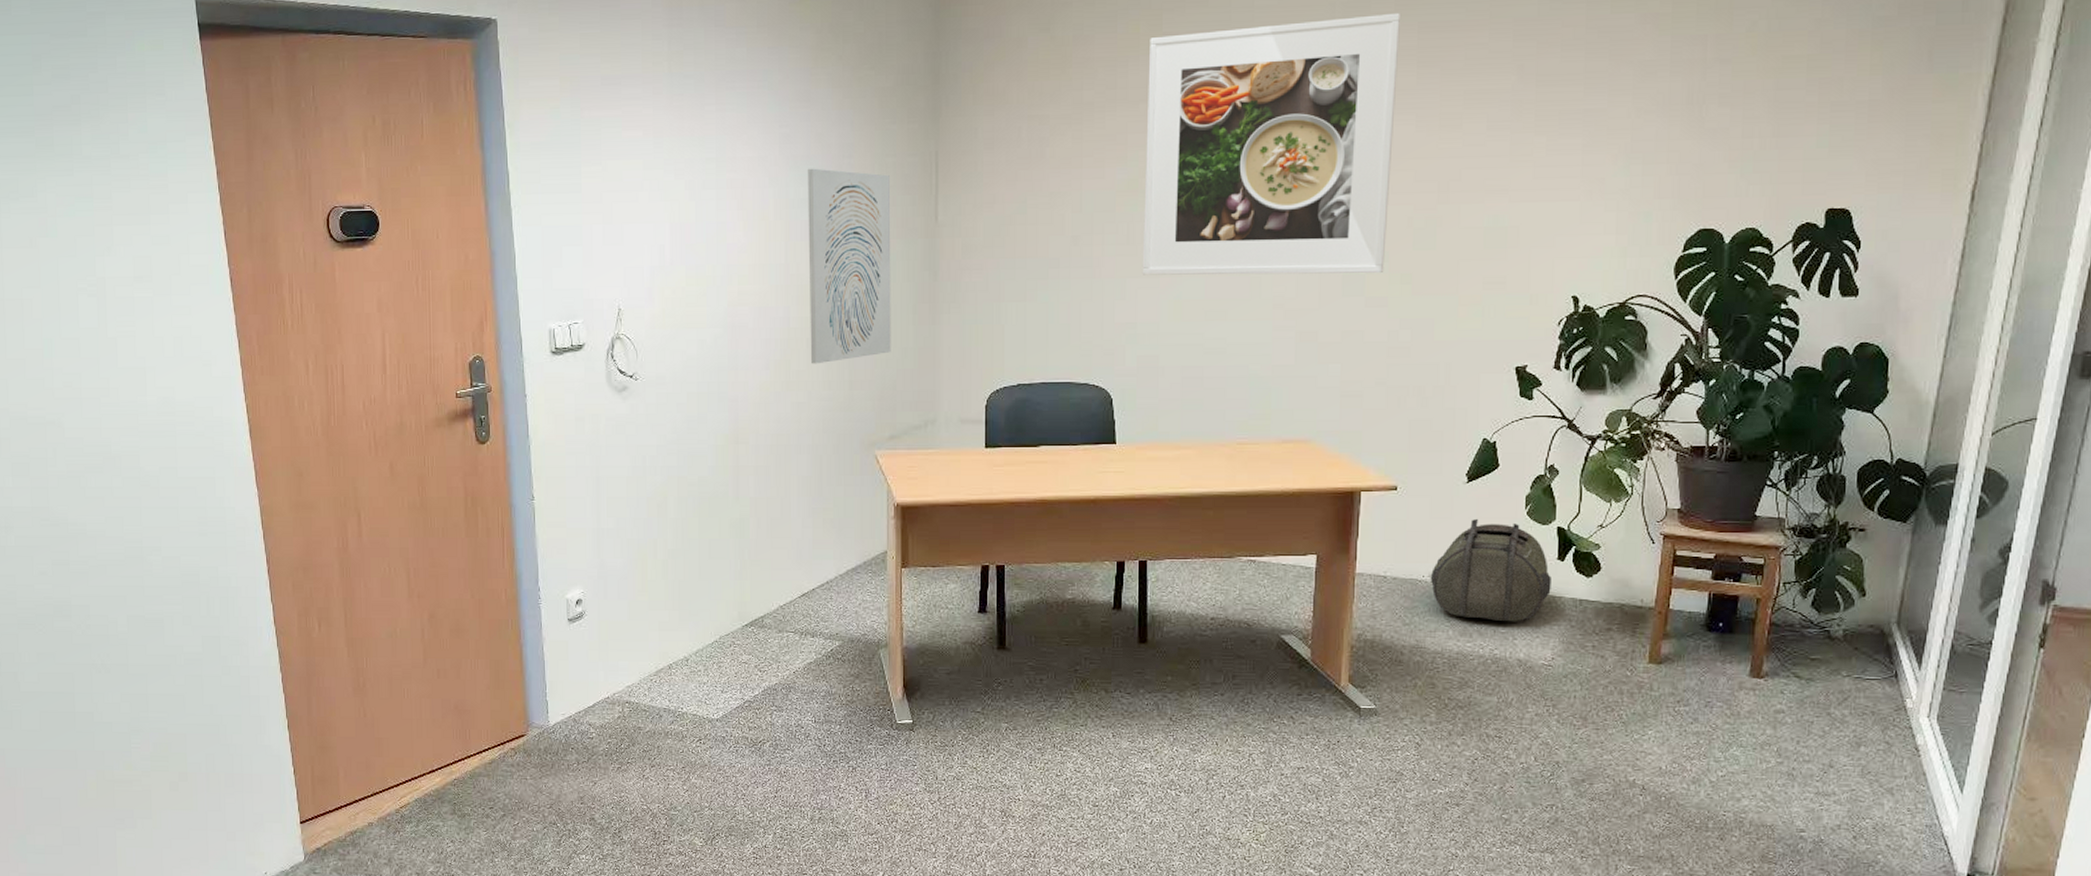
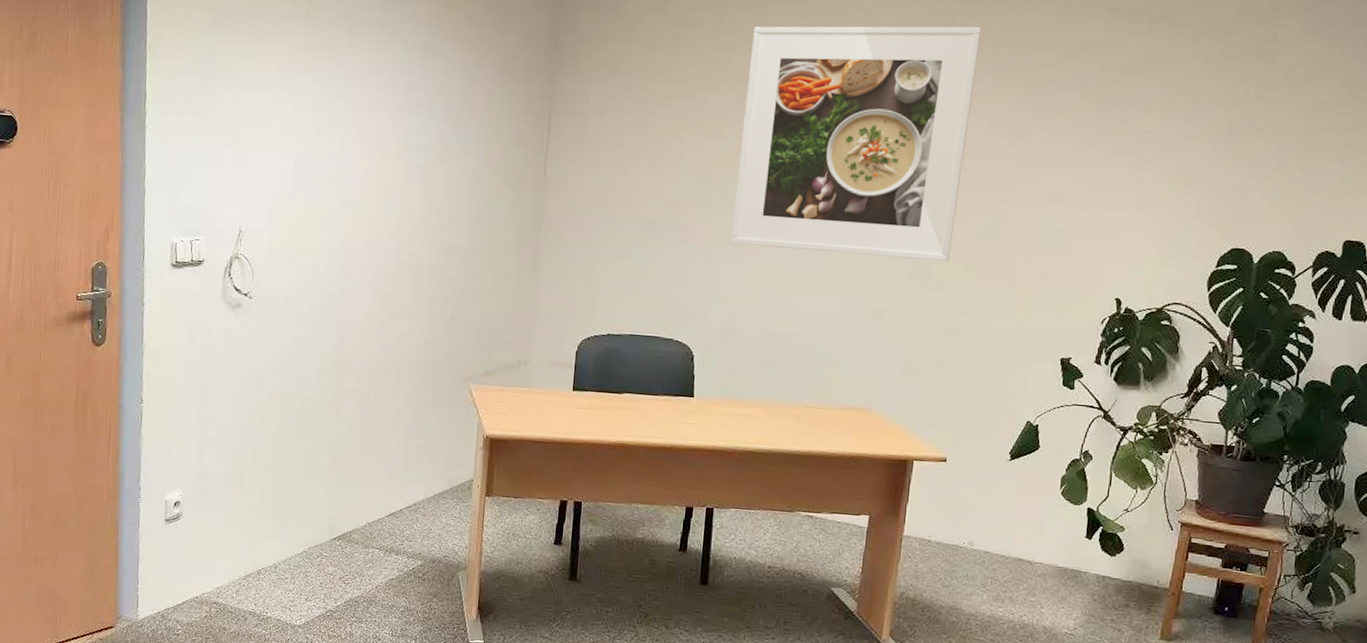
wall art: present [808,168,891,364] -> none [416,115,505,299]
backpack: present [1430,518,1551,622] -> none [970,494,1079,592]

